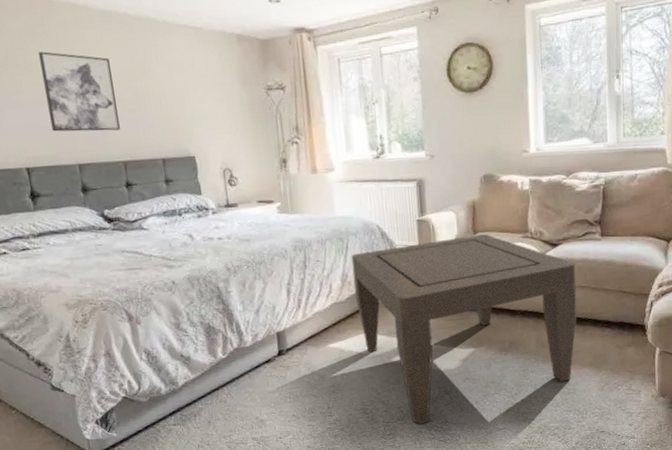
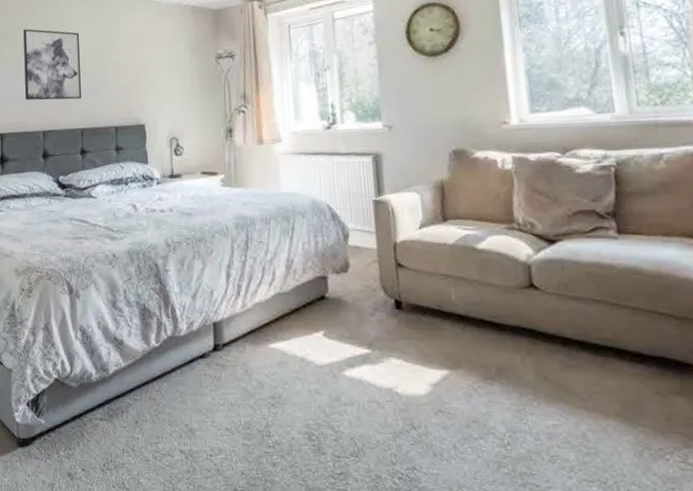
coffee table: present [351,233,577,425] -> none [297,221,592,467]

